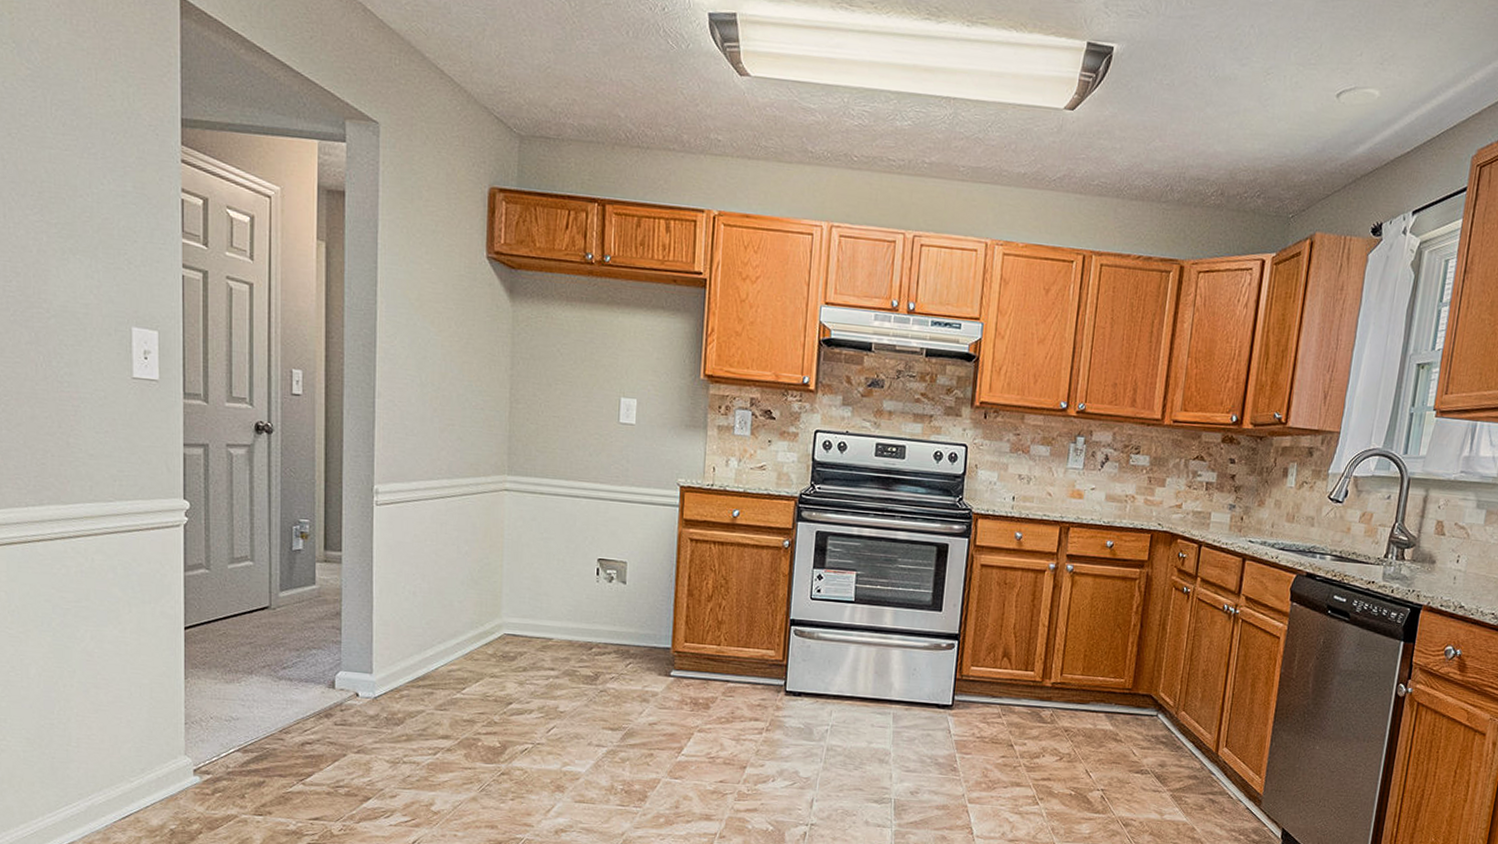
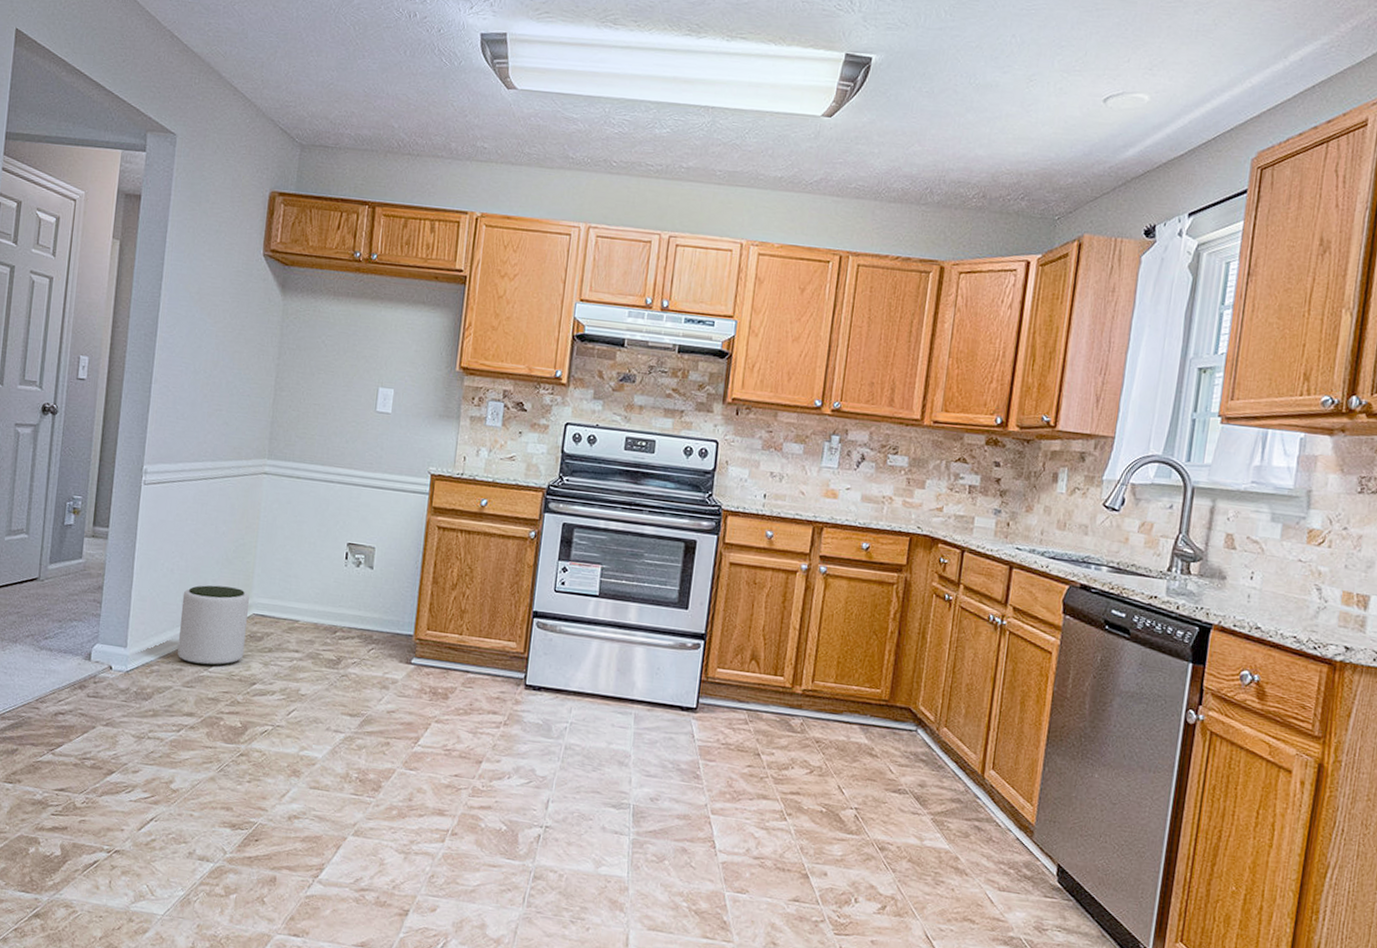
plant pot: none [427,606,499,688] -> present [177,585,249,666]

